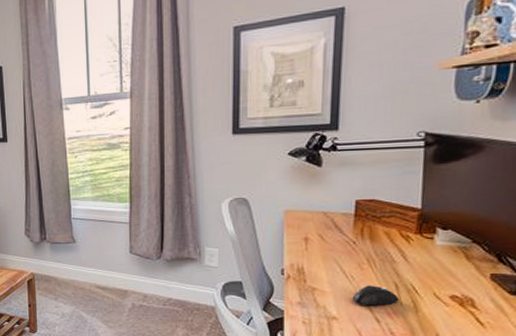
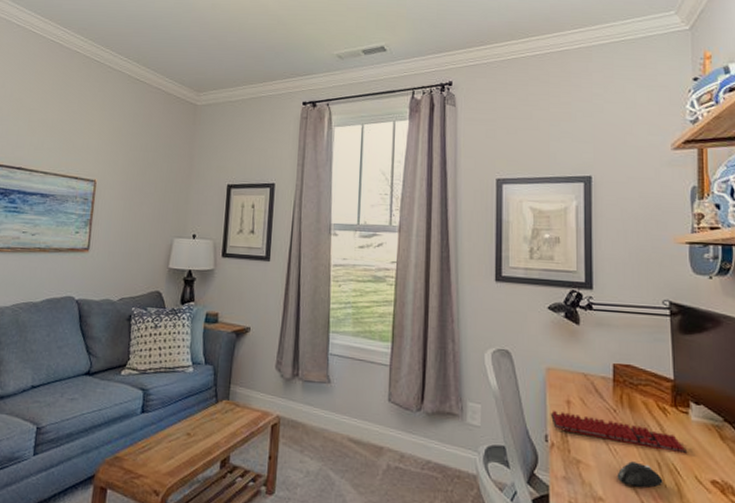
keyboard: none [287,247,429,275] -> present [550,410,688,454]

